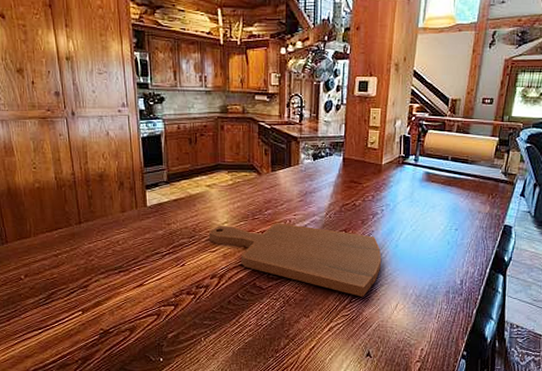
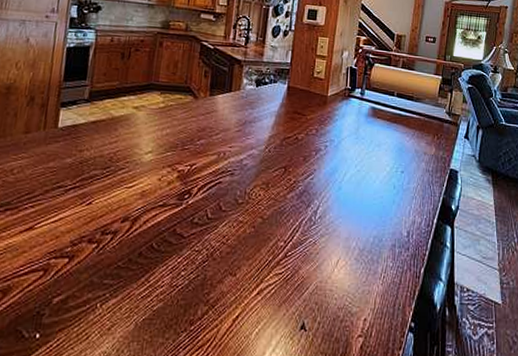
cutting board: present [209,223,382,297] -> none [127,155,323,250]

